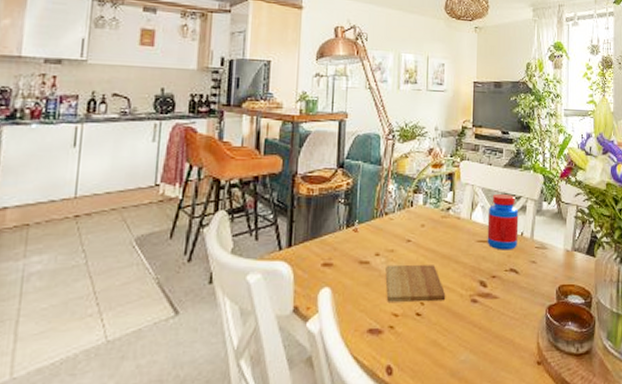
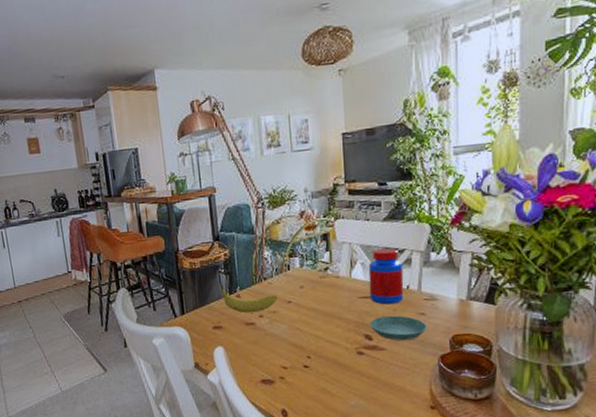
fruit: none [337,219,397,250] -> present [220,287,278,314]
cutting board: present [385,264,446,303] -> none [270,322,332,357]
saucer: none [485,262,537,290] -> present [369,315,427,341]

